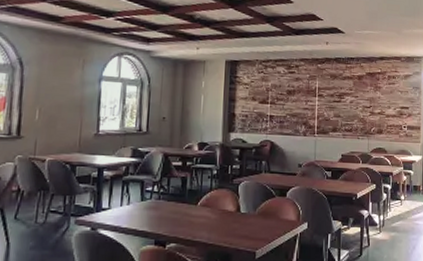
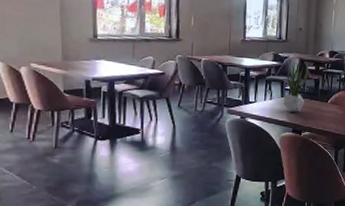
potted plant: none [144,155,174,219] -> present [283,60,309,112]

